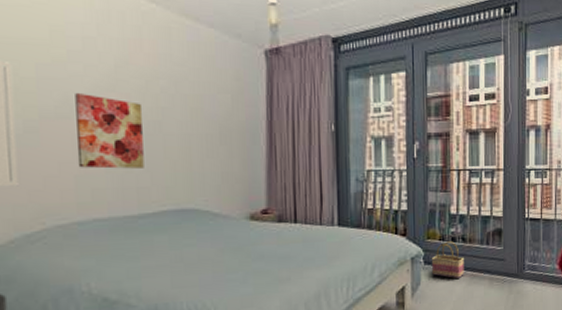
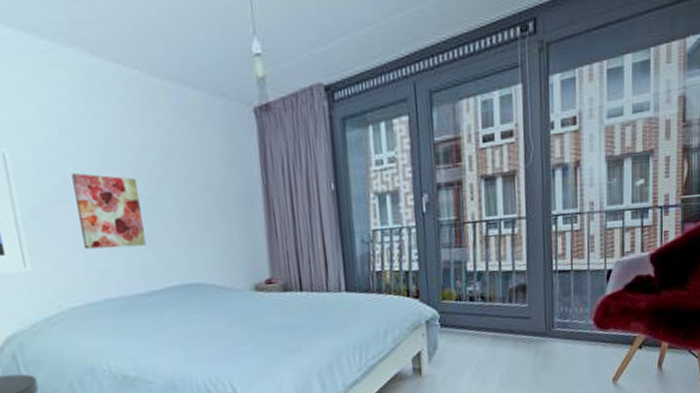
basket: present [432,241,464,279] -> none [449,301,485,342]

